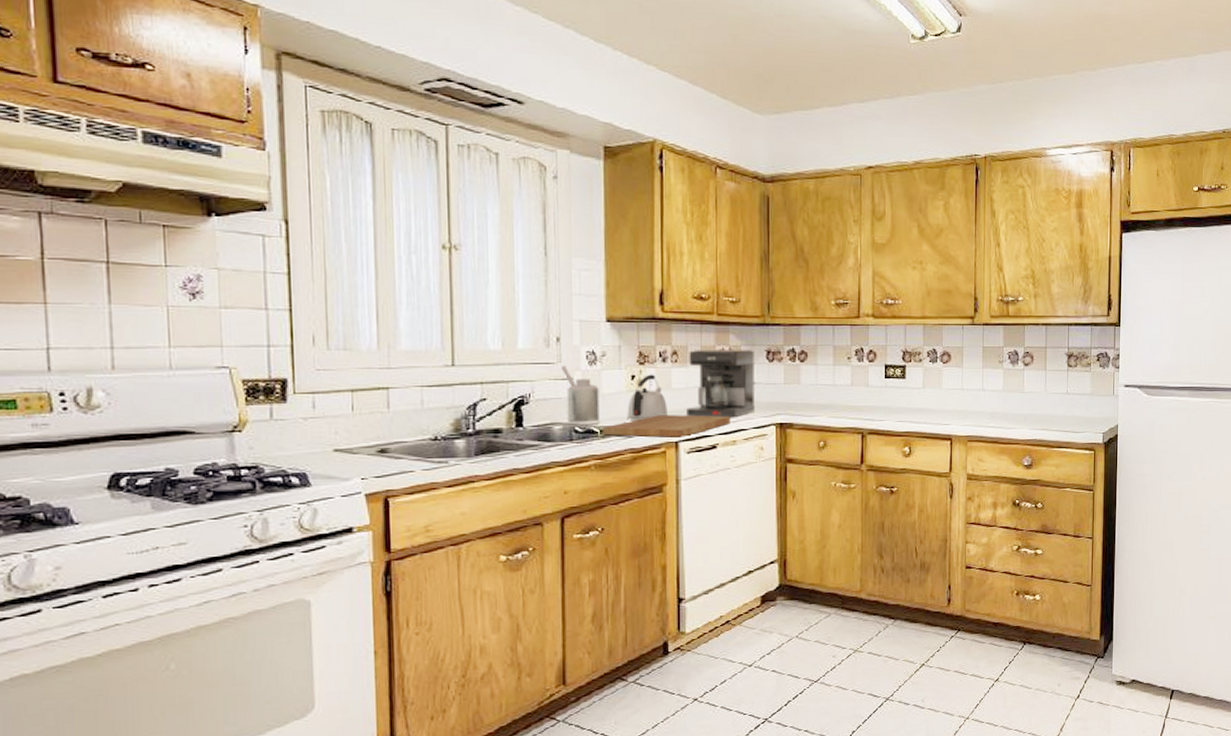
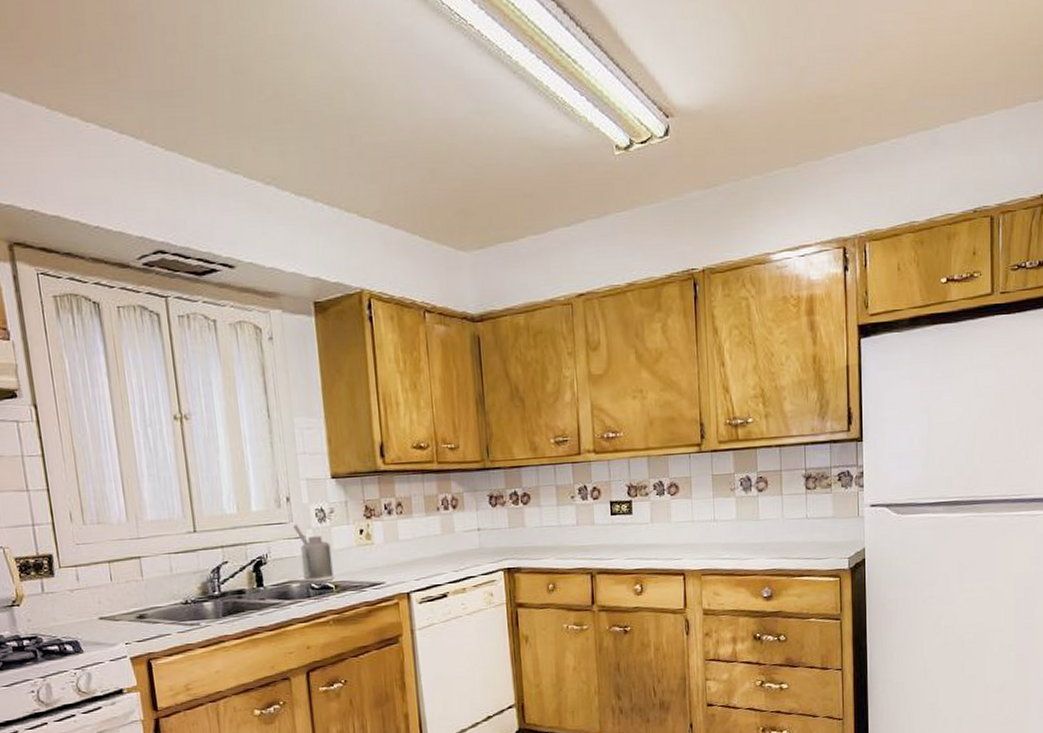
cutting board: present [603,415,730,438] -> none [337,563,459,591]
kettle: present [627,374,669,420] -> none [358,527,399,574]
coffee maker: present [686,348,756,418] -> none [413,496,483,567]

